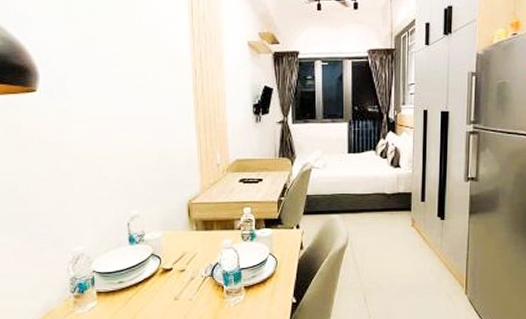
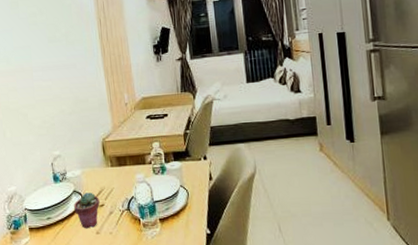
potted succulent: none [151,256,180,295] -> present [74,192,100,229]

